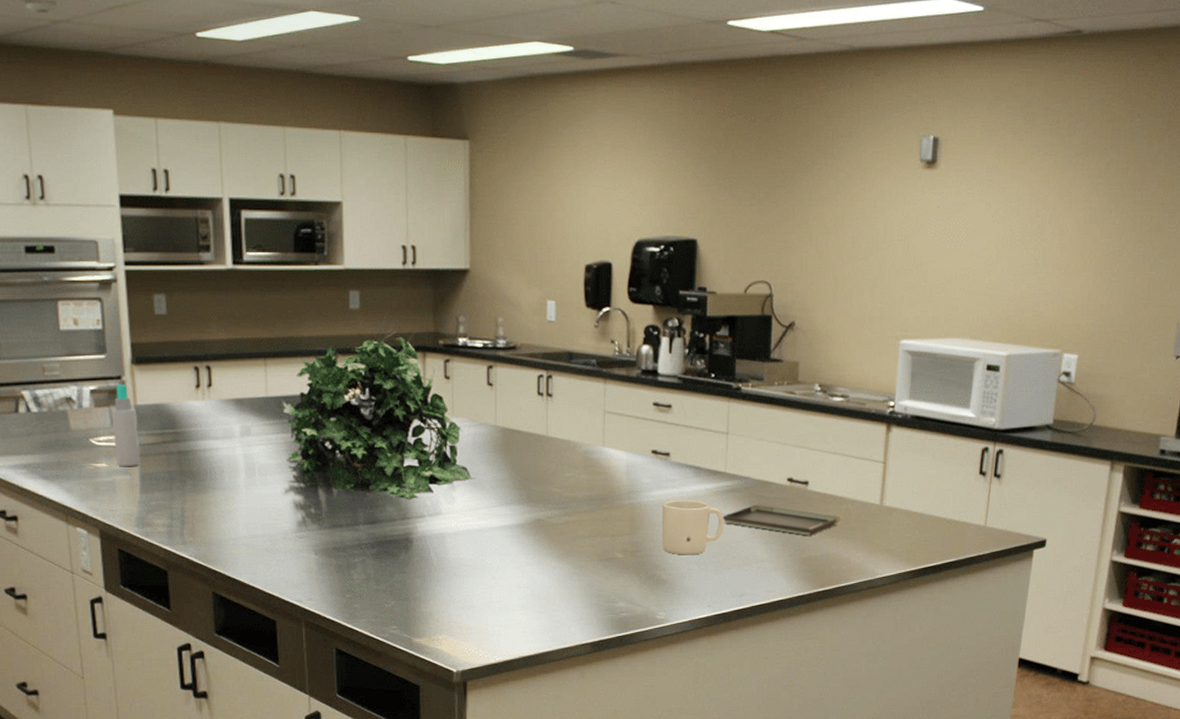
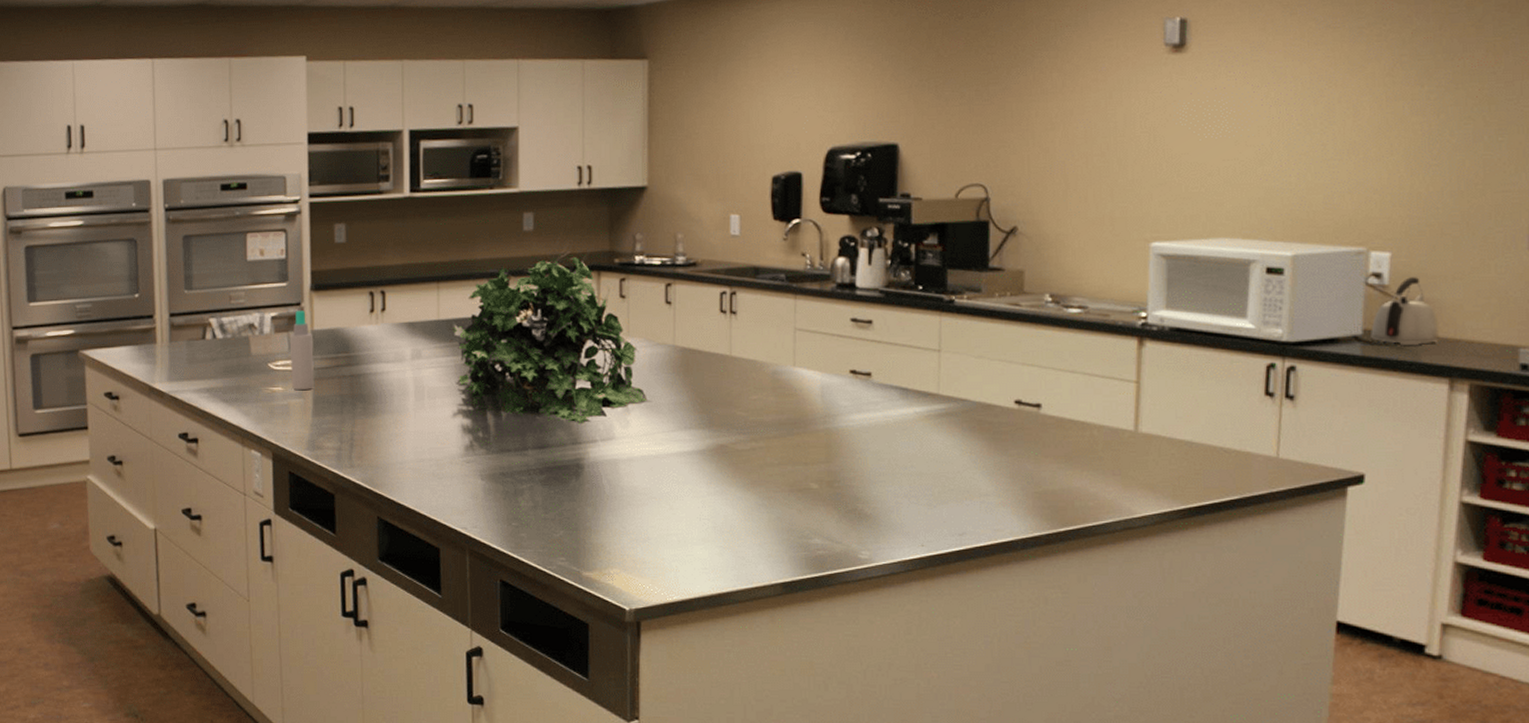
mug: present [661,499,724,555] -> none [863,424,939,487]
tray: present [722,504,841,536] -> none [936,430,1084,466]
kettle: none [1058,376,1107,434] -> present [1369,277,1440,346]

